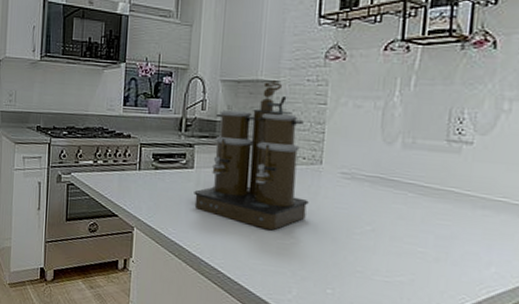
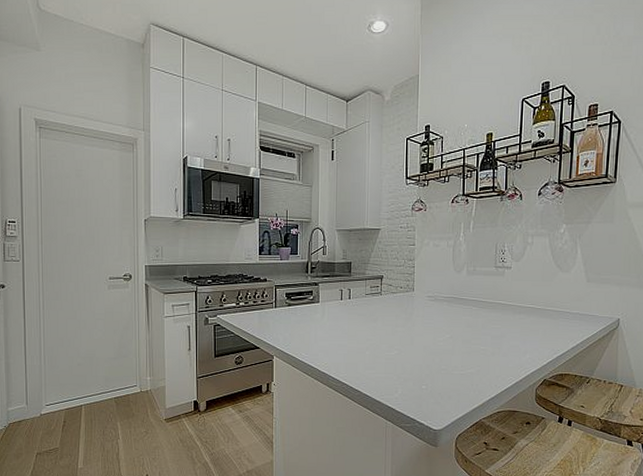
coffee maker: present [194,79,309,231] -> none [320,227,406,346]

